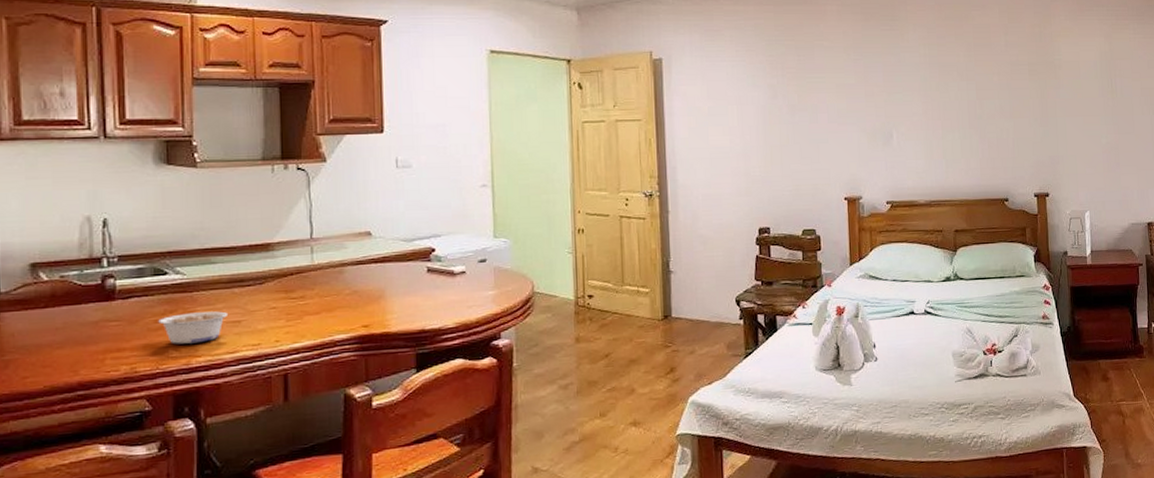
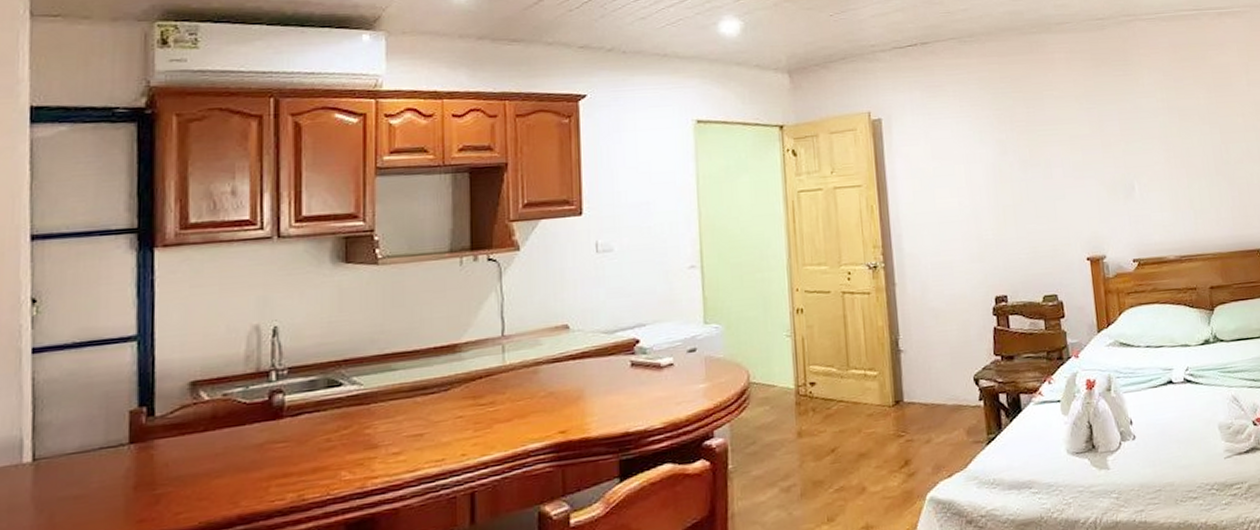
legume: present [158,311,229,344] -> none [331,424,410,465]

